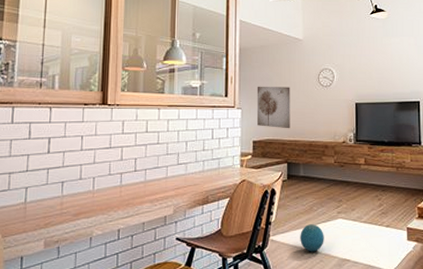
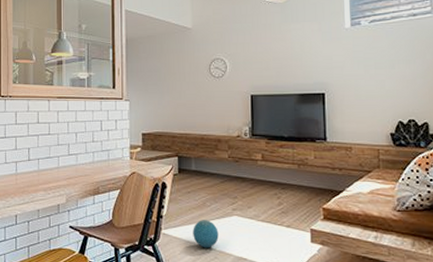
wall art: present [256,86,290,129] -> none [144,77,181,122]

